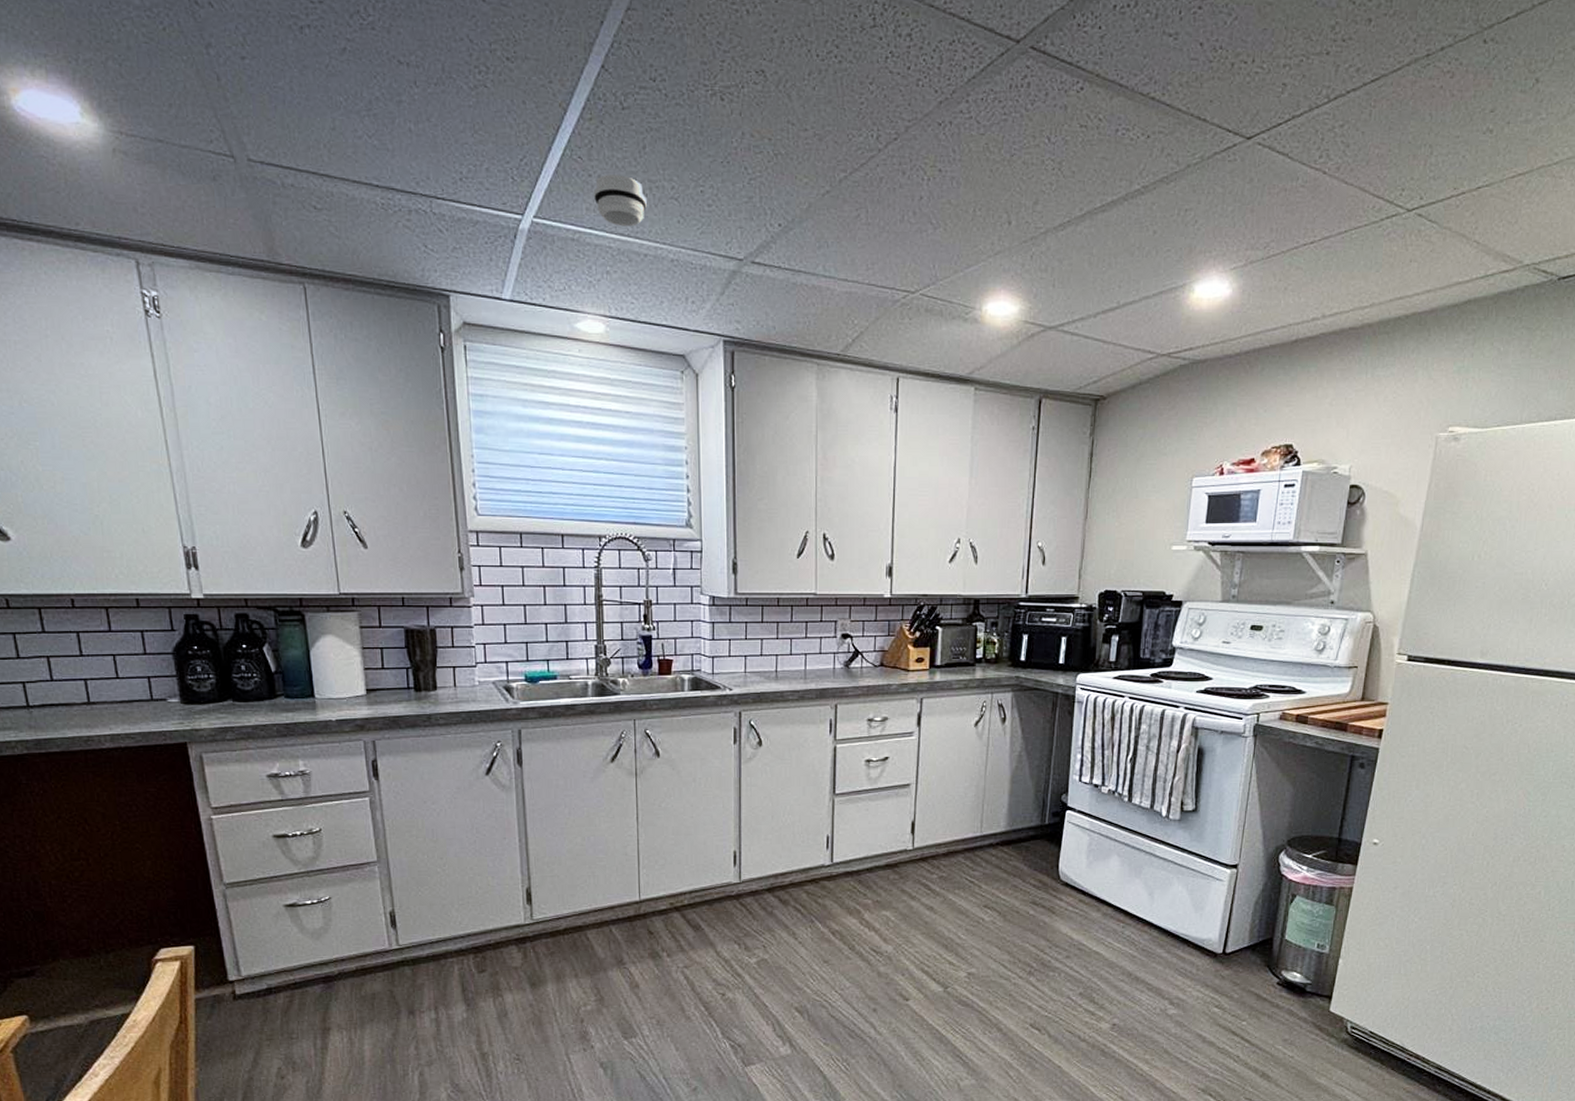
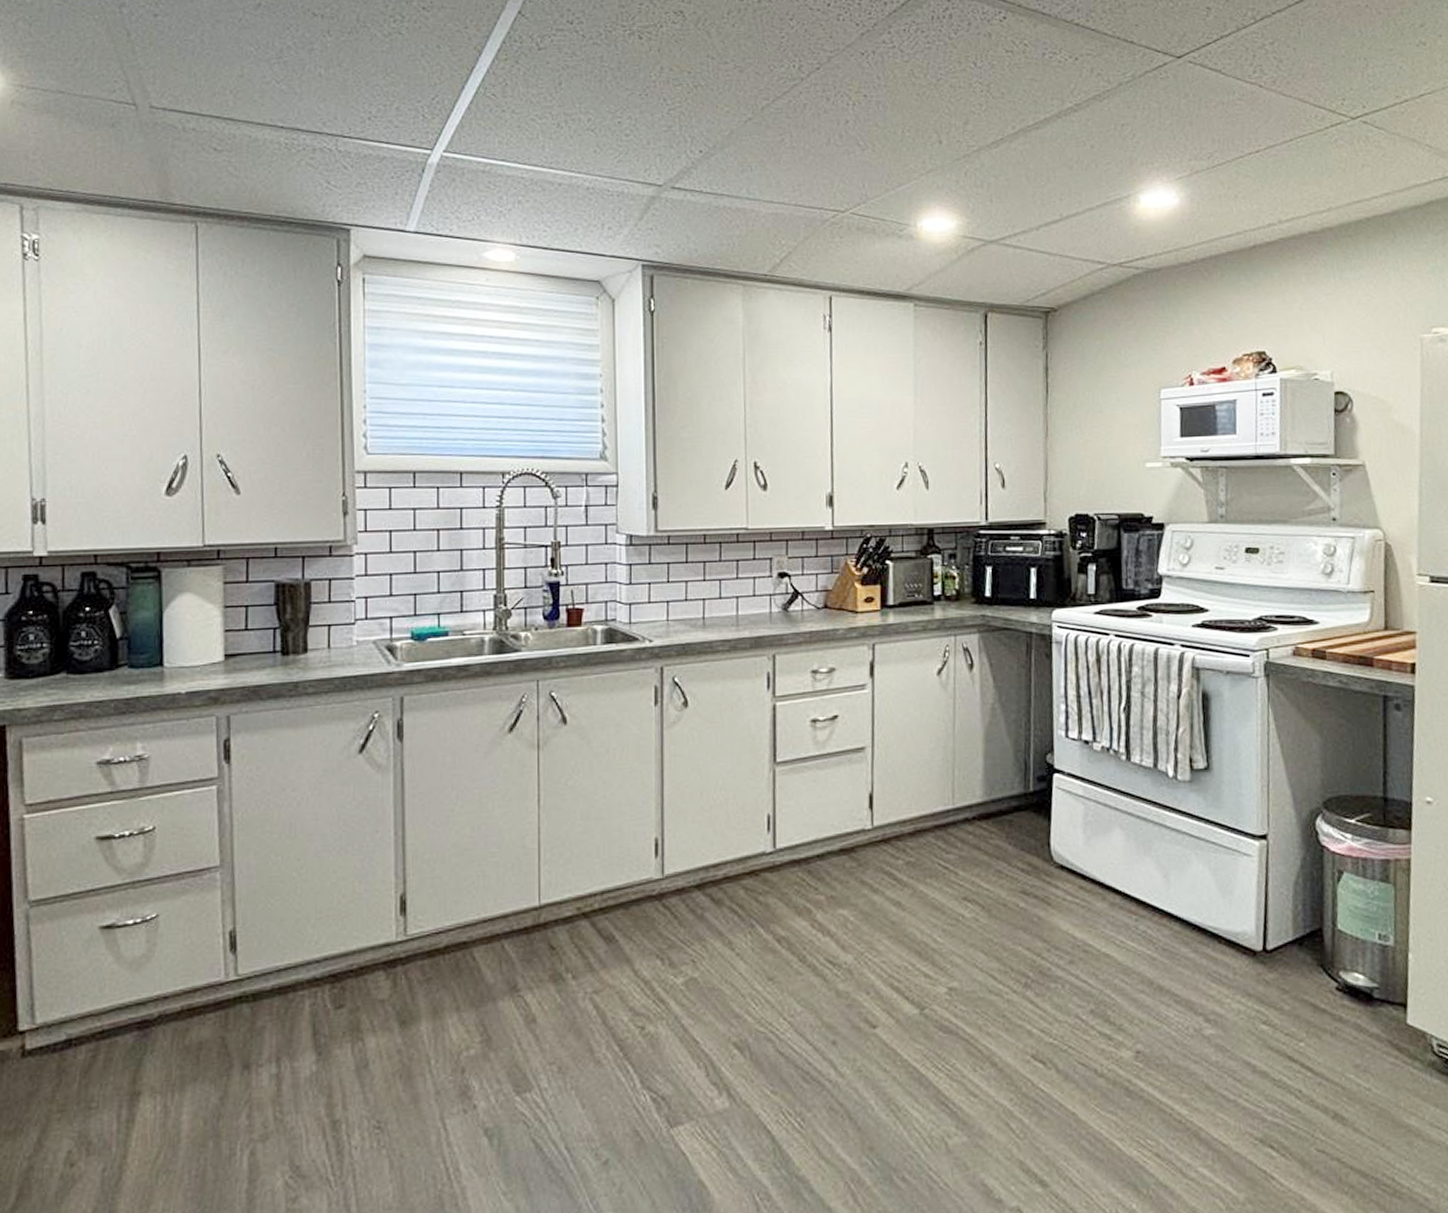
smoke detector: present [593,174,647,227] -> none [506,109,562,158]

